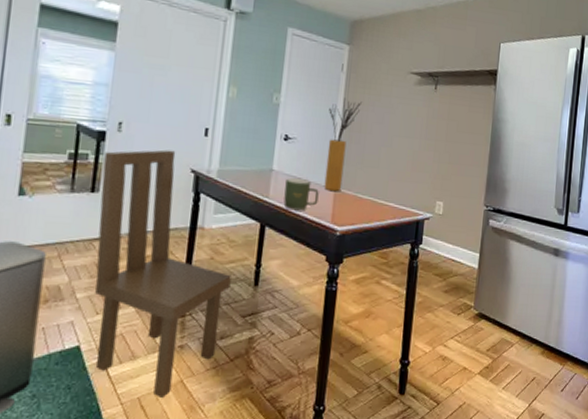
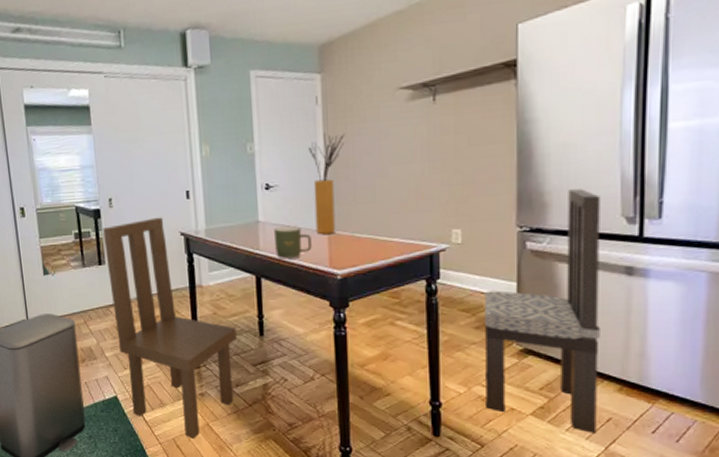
dining chair: none [445,181,542,391] -> present [483,189,600,433]

